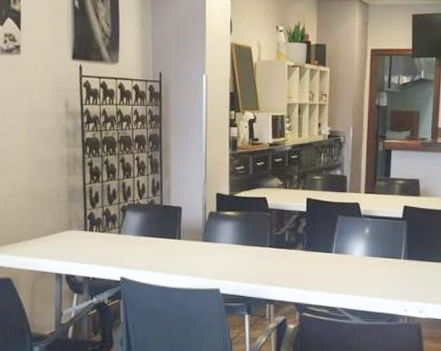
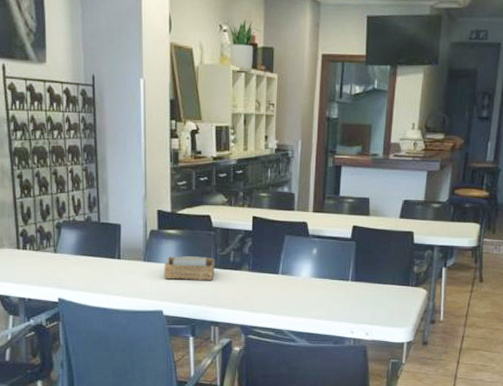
napkin holder: none [222,236,270,260] -> present [164,256,215,281]

